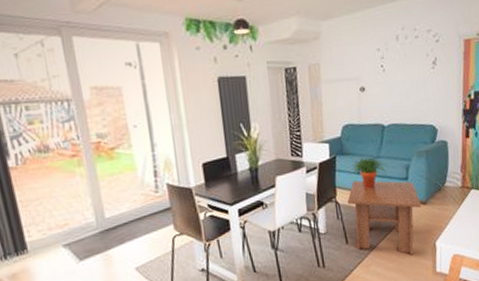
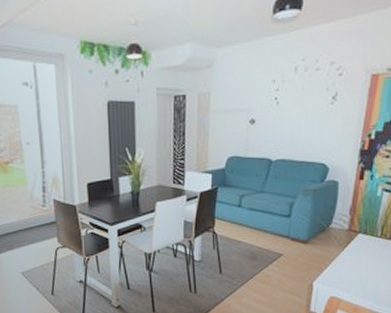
coffee table: present [347,180,422,256] -> none [225,213,302,292]
potted plant: present [352,157,386,190] -> none [233,190,269,223]

